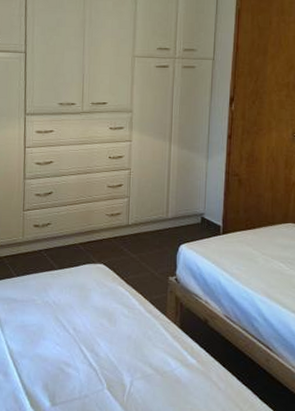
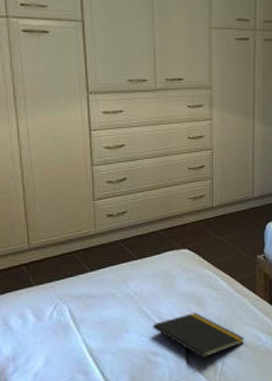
notepad: none [67,328,153,387] -> present [153,313,244,369]

